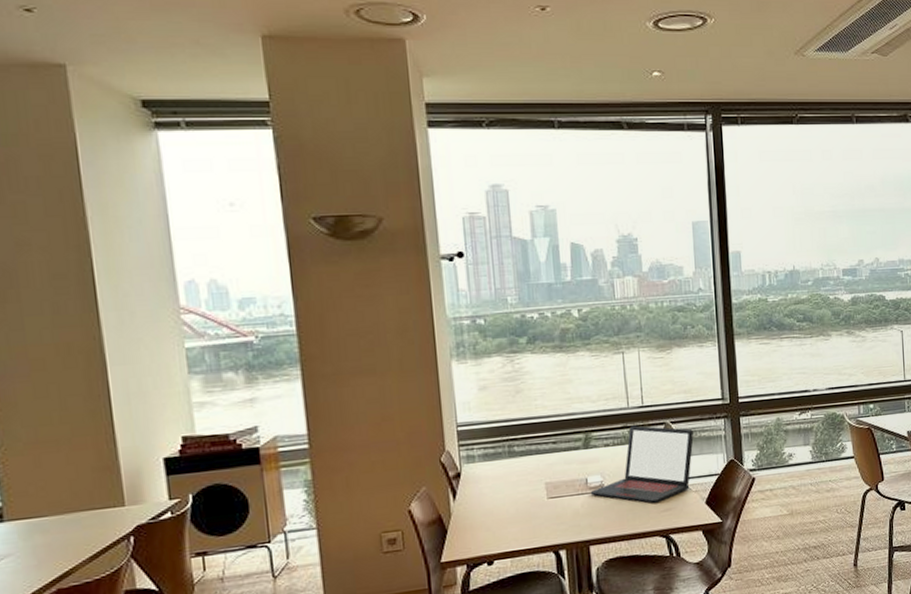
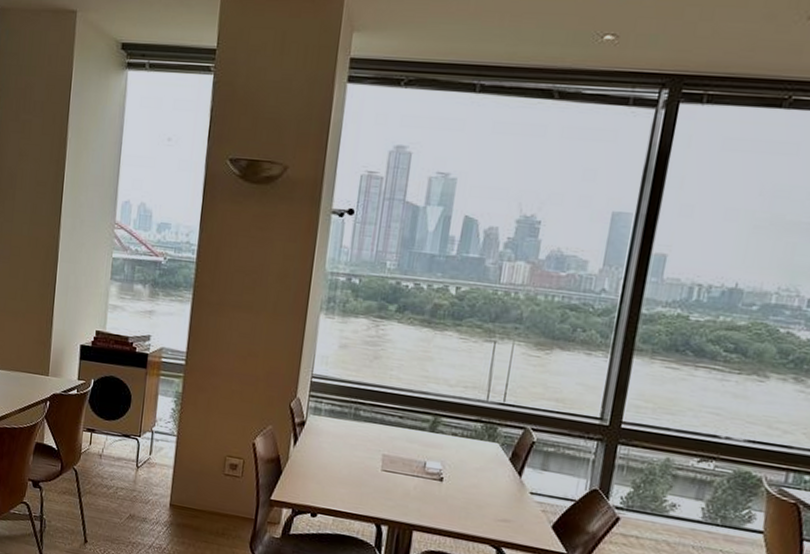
laptop: present [590,425,694,503] -> none [425,421,556,510]

